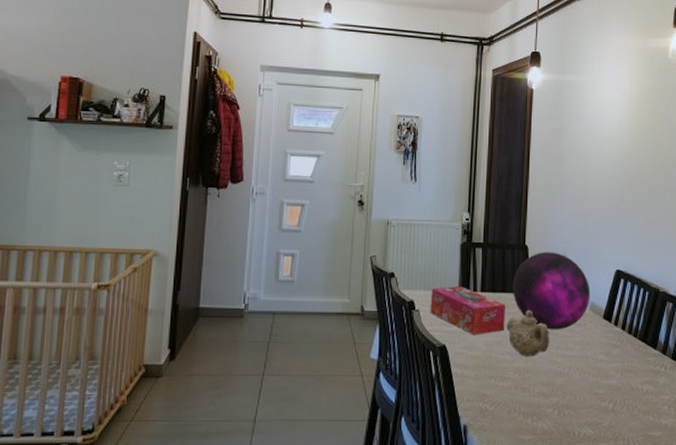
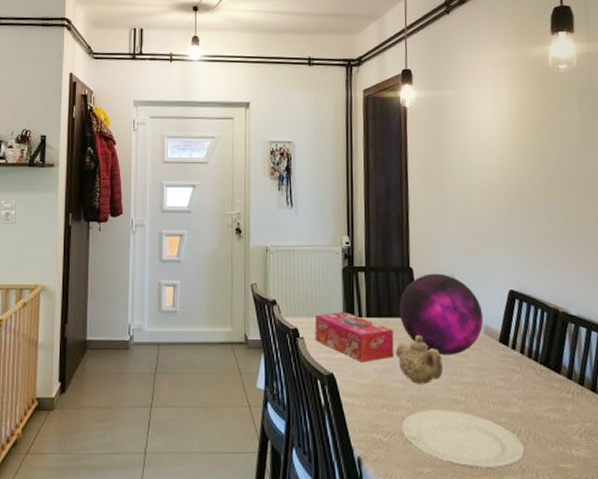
plate: none [507,381,619,435] -> present [401,410,525,467]

